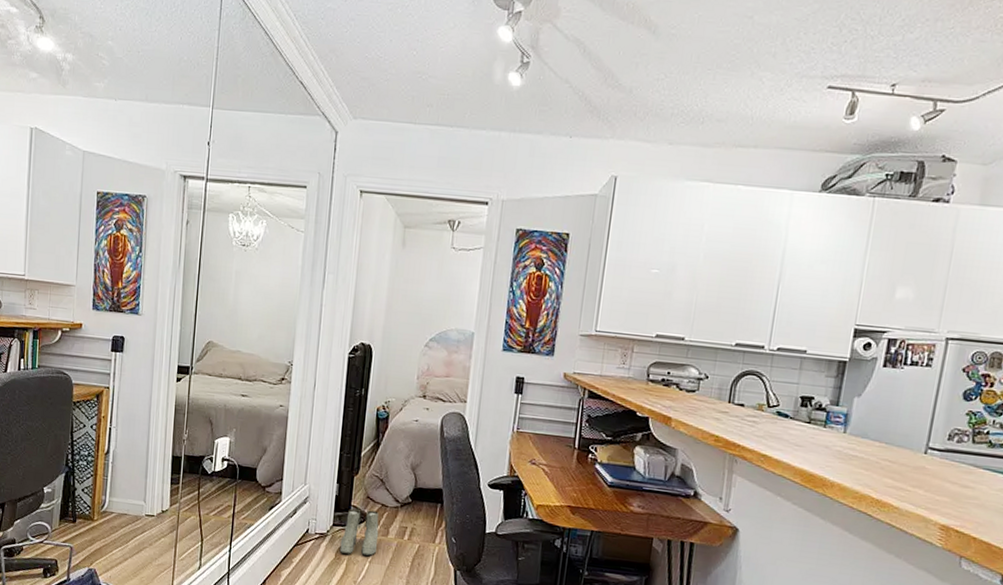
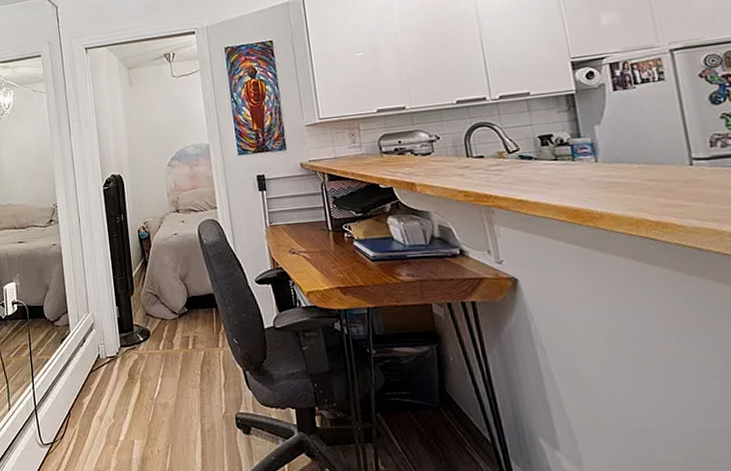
boots: present [339,508,379,556] -> none [130,326,165,372]

